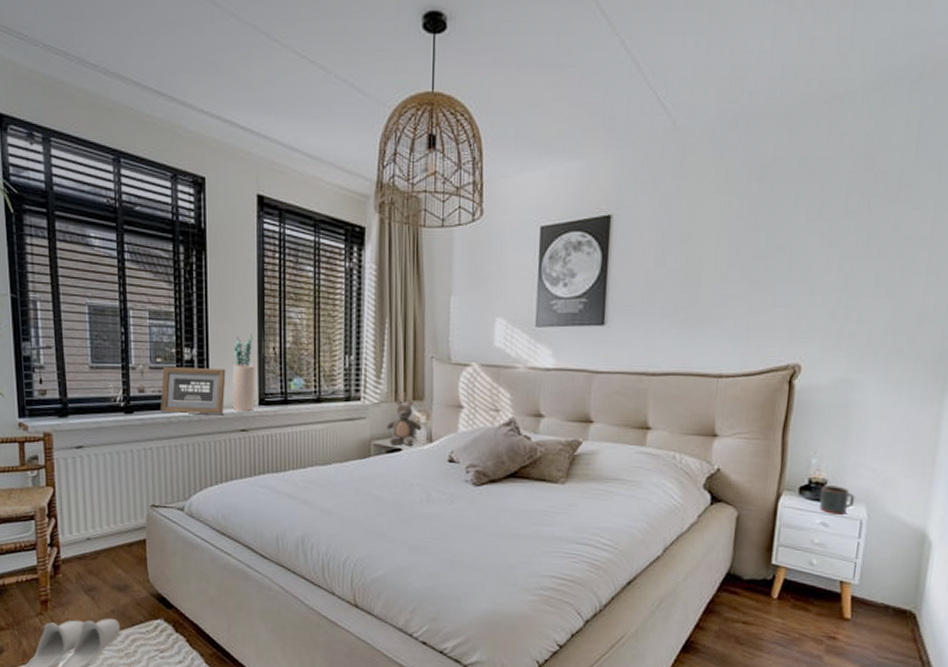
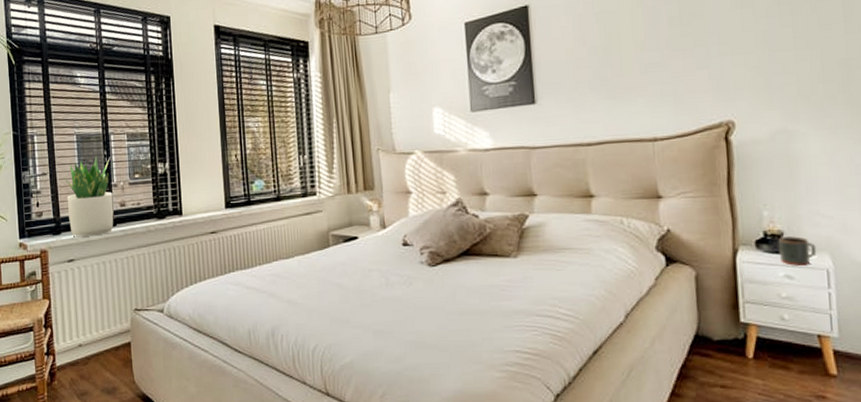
planter: none [73,333,131,423] -> present [64,156,114,237]
picture frame: present [160,367,226,414] -> none [139,178,195,222]
vase: present [233,334,255,411] -> none [201,145,222,215]
stuffed bear: present [385,400,422,446] -> none [341,191,375,234]

